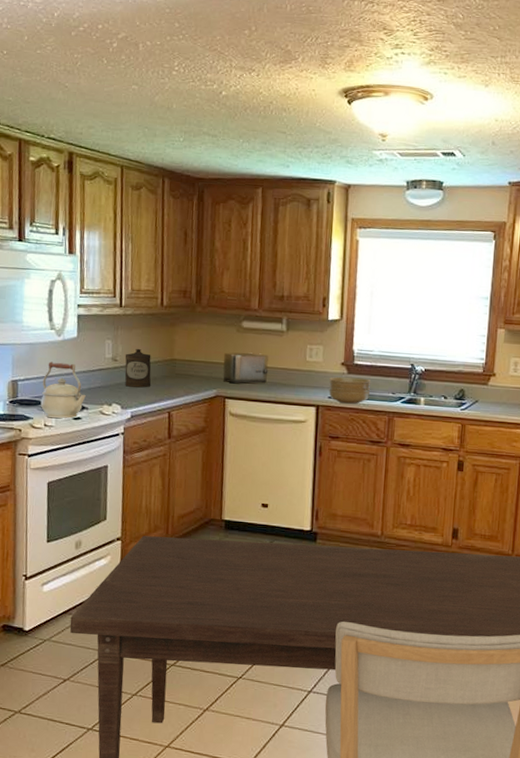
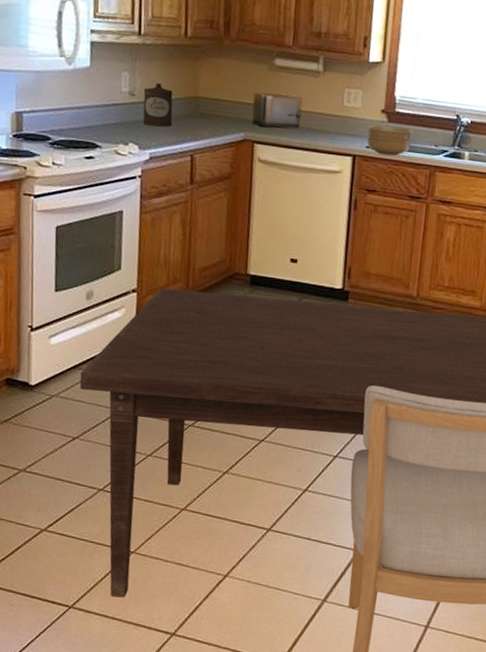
kettle: present [40,361,86,419] -> none [48,92,99,158]

